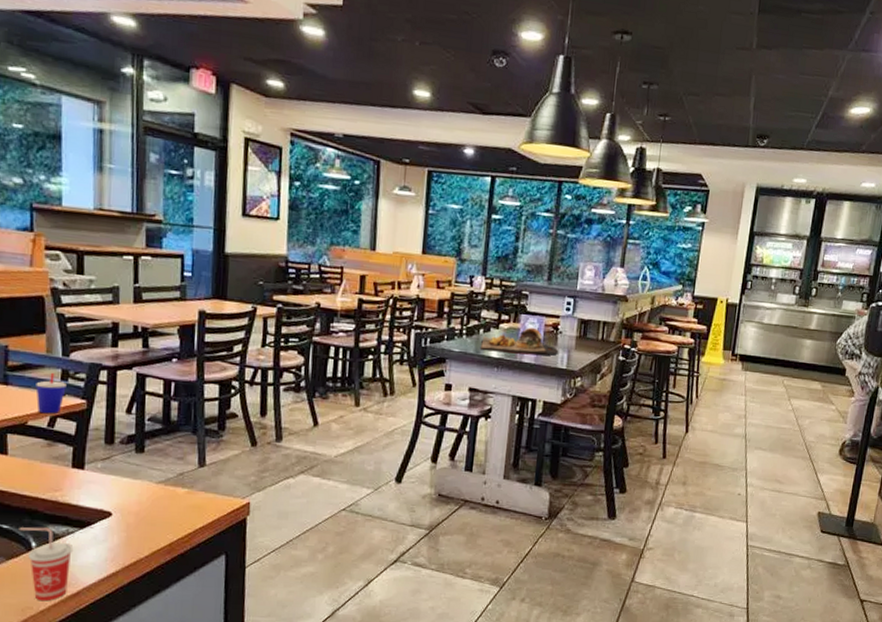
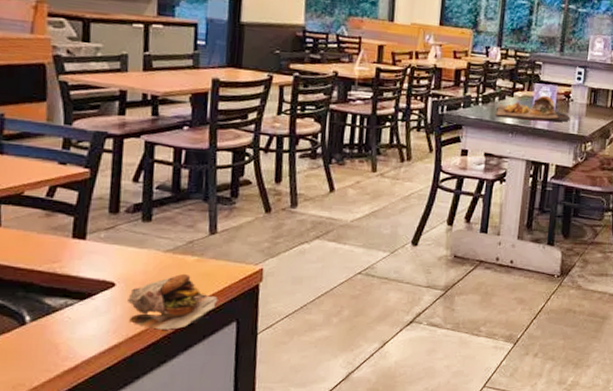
beverage cup: present [19,527,74,602] -> none [11,300,72,377]
beverage cup: present [36,372,66,414] -> none [34,141,68,184]
burger: none [123,505,208,560] -> present [127,273,218,330]

